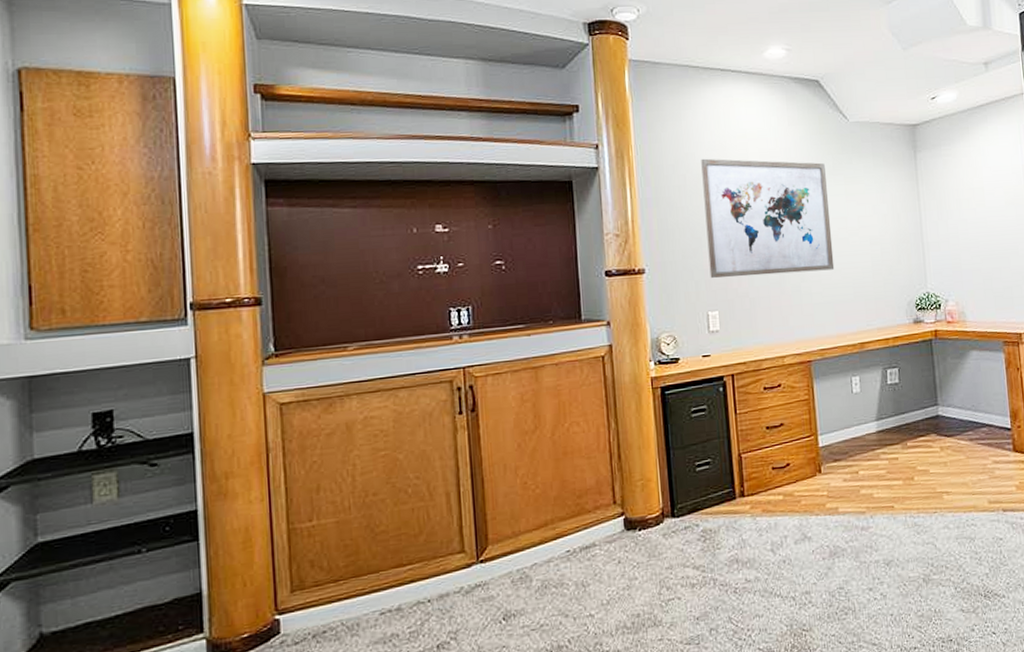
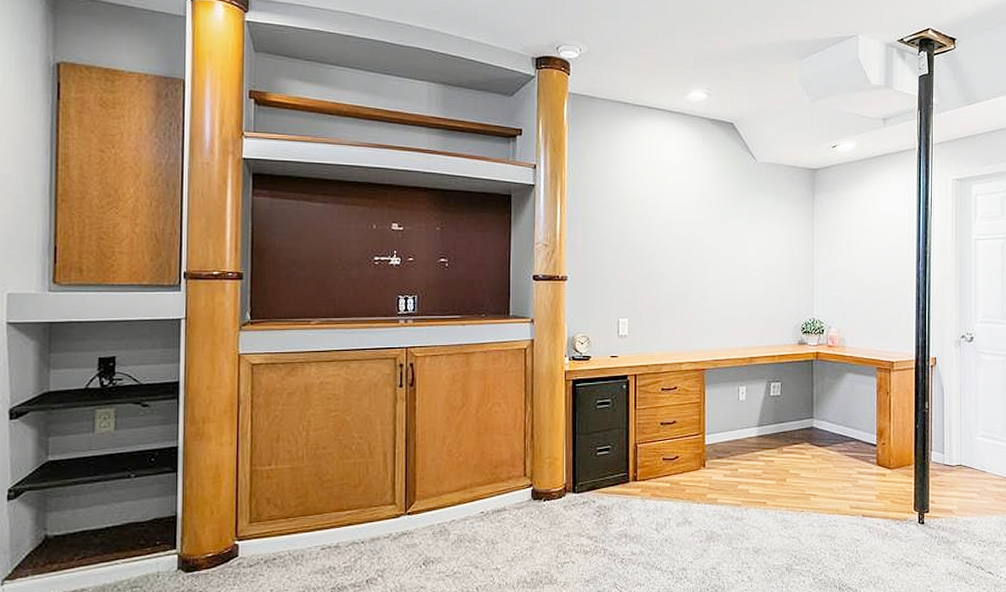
wall art: present [701,158,835,278] -> none [623,184,733,291]

